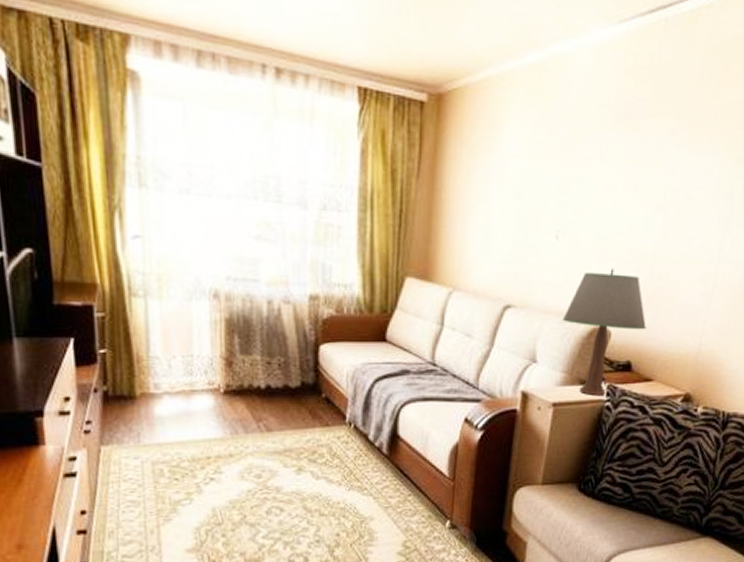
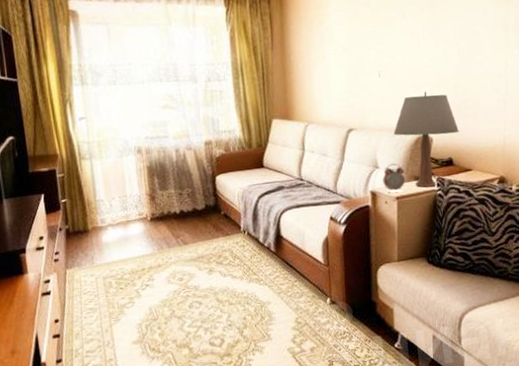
alarm clock: none [539,359,569,396] -> present [383,163,406,193]

